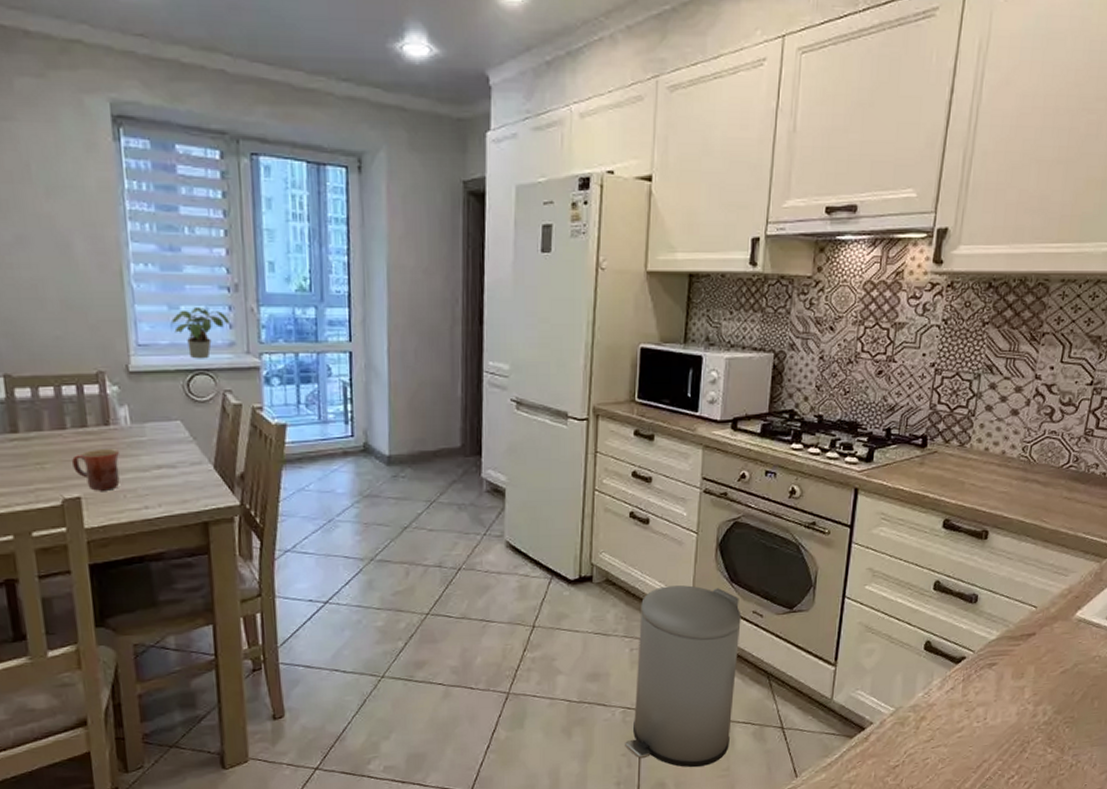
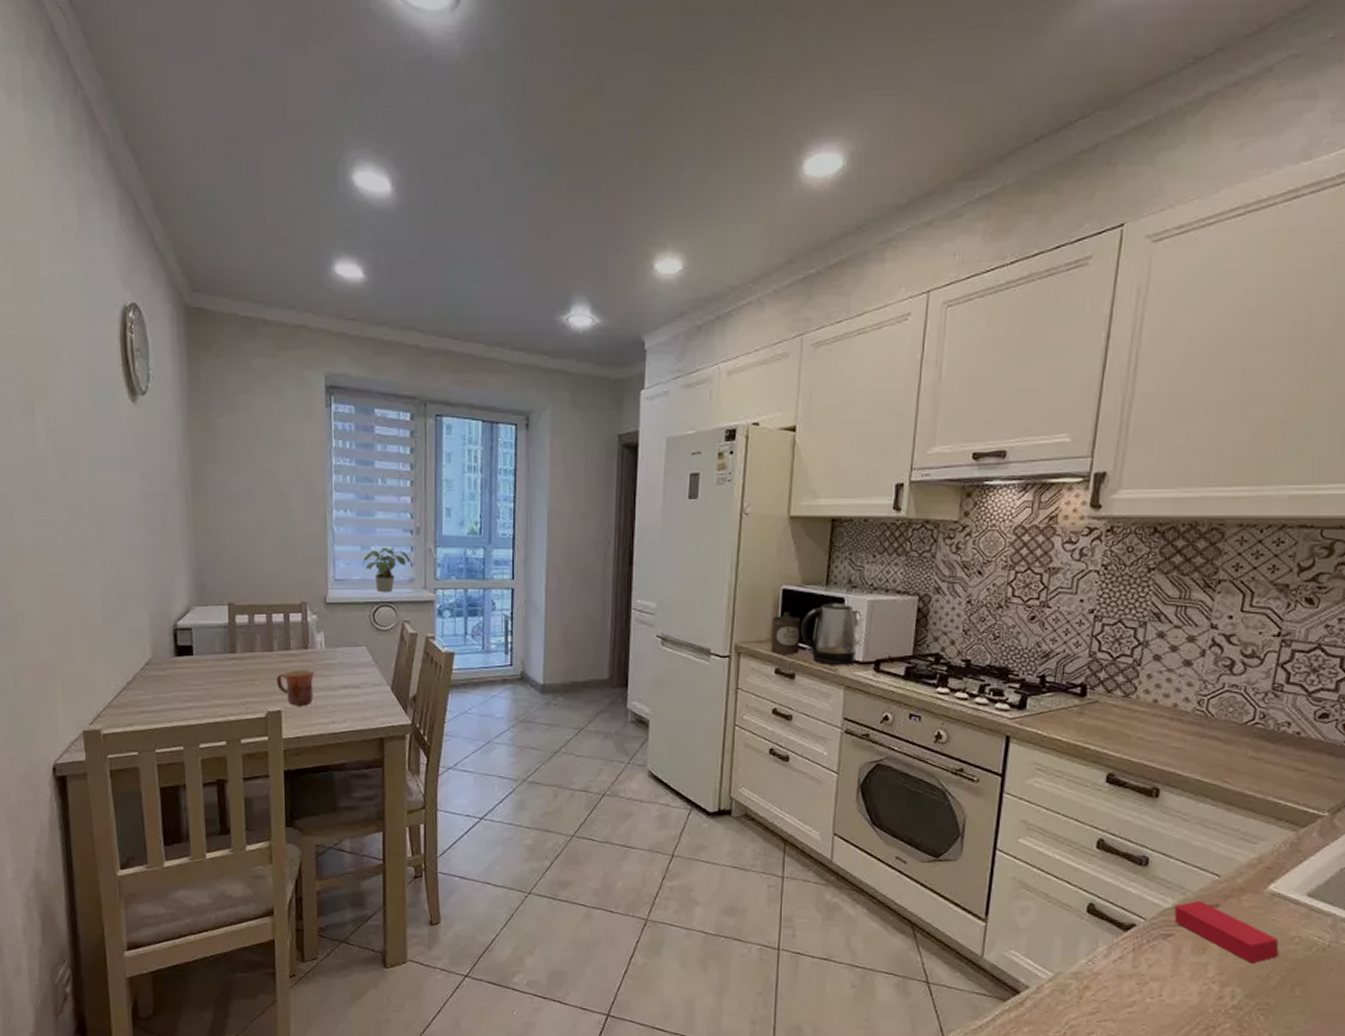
pedal bin: present [625,585,741,767] -> none [761,825,884,1014]
canister: none [629,371,660,415] -> present [771,612,801,654]
kettle: none [659,360,718,425] -> present [801,602,860,665]
sponge: none [998,631,1083,682] -> present [1174,901,1279,963]

